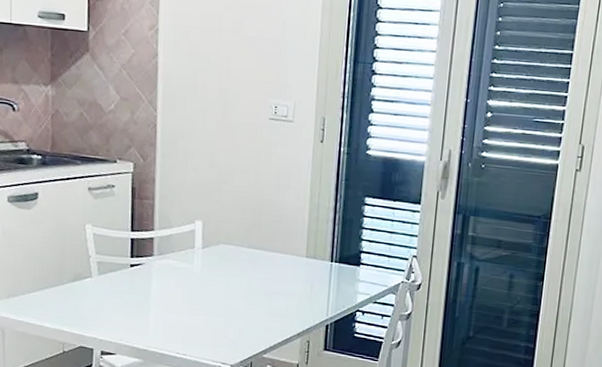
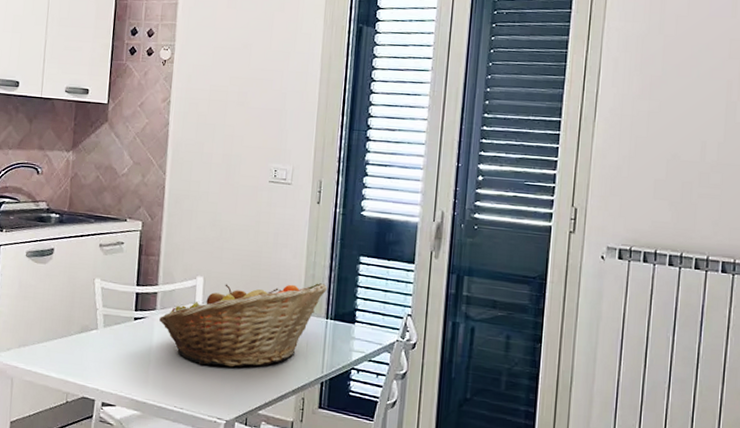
fruit basket: none [157,225,332,313] -> present [159,283,328,368]

